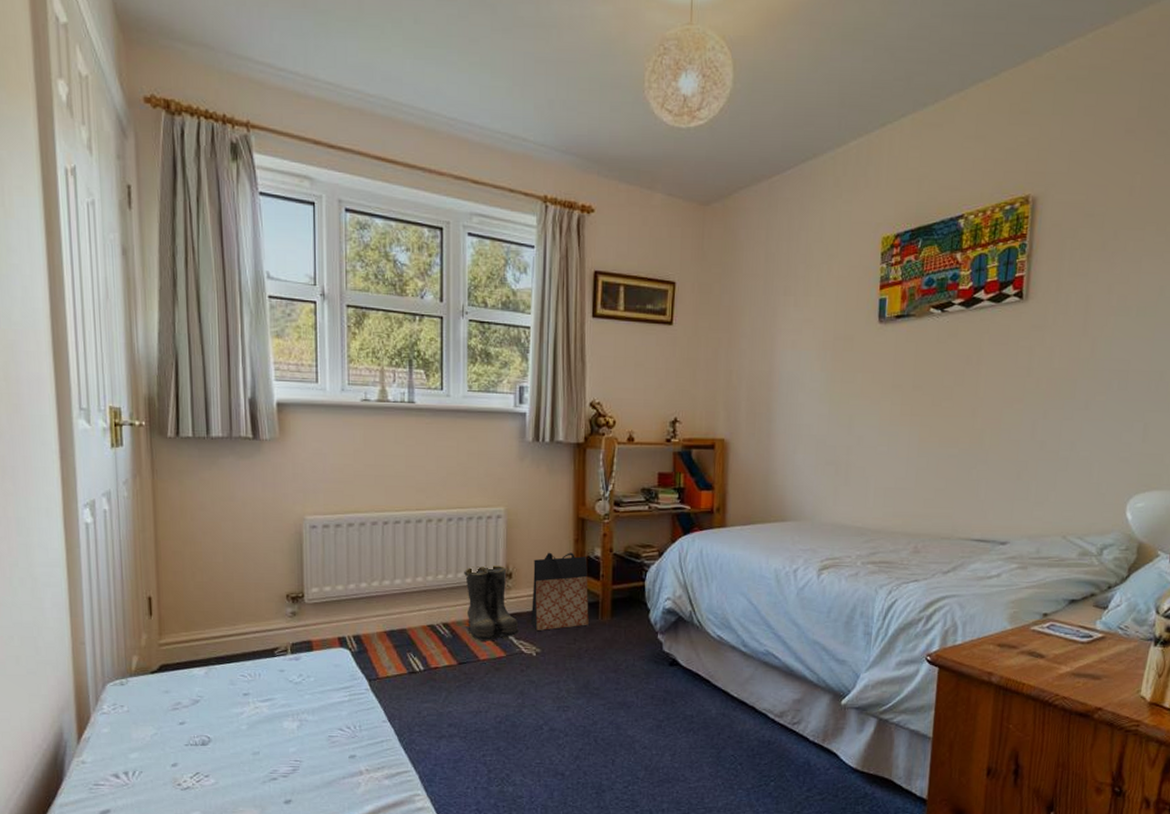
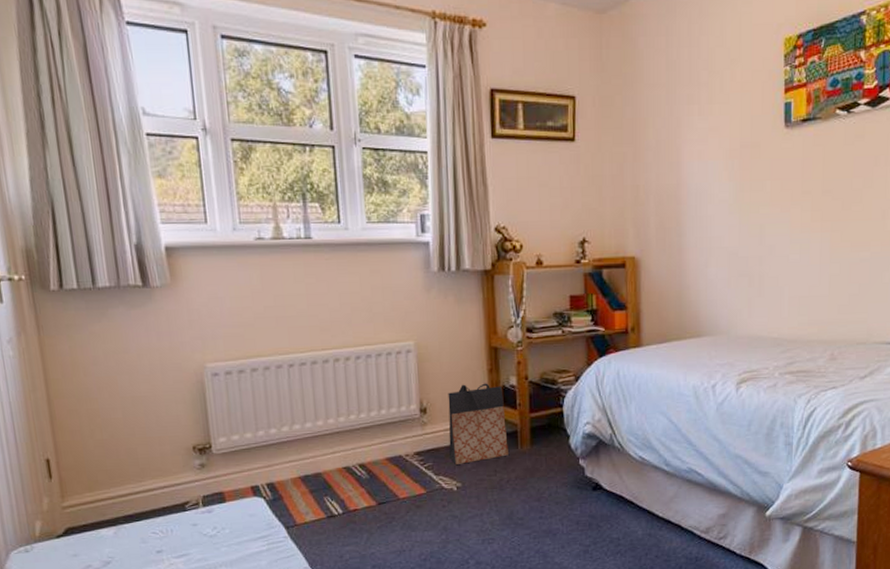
boots: present [464,564,521,641] -> none [377,401,440,480]

